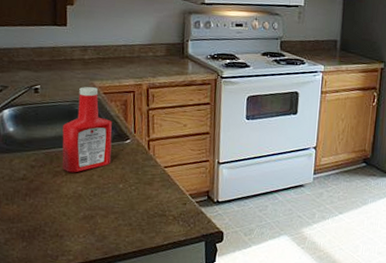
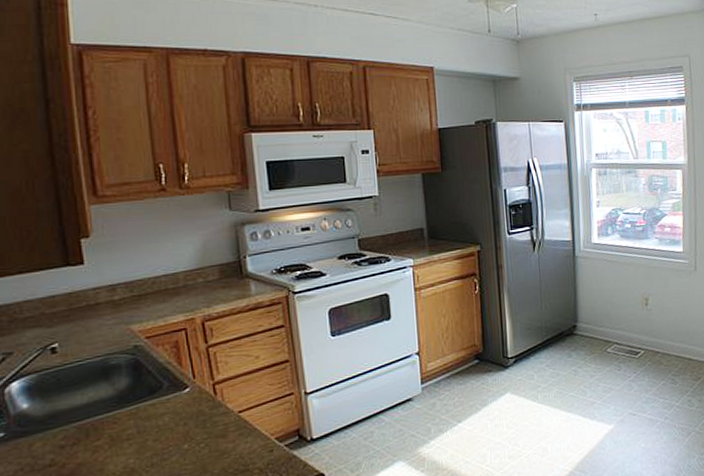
ketchup bottle: present [62,86,112,173] -> none [97,332,169,444]

